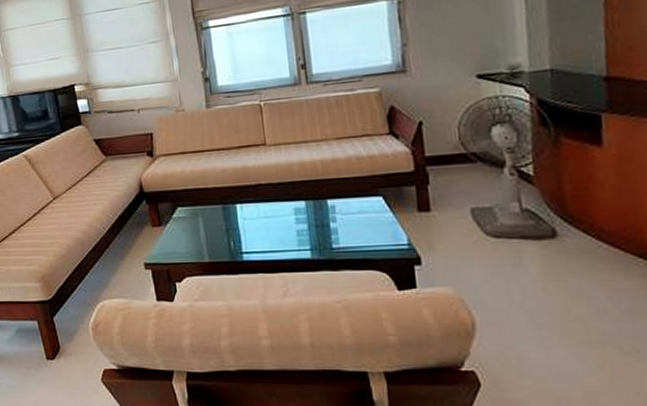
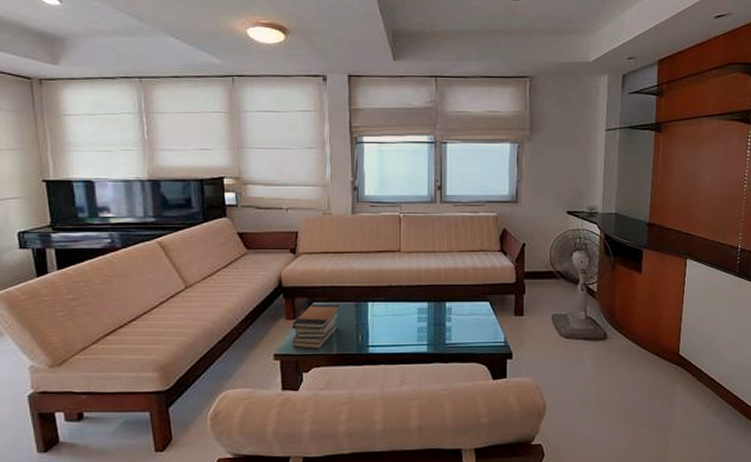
book stack: none [158,207,207,257] -> present [291,303,340,349]

